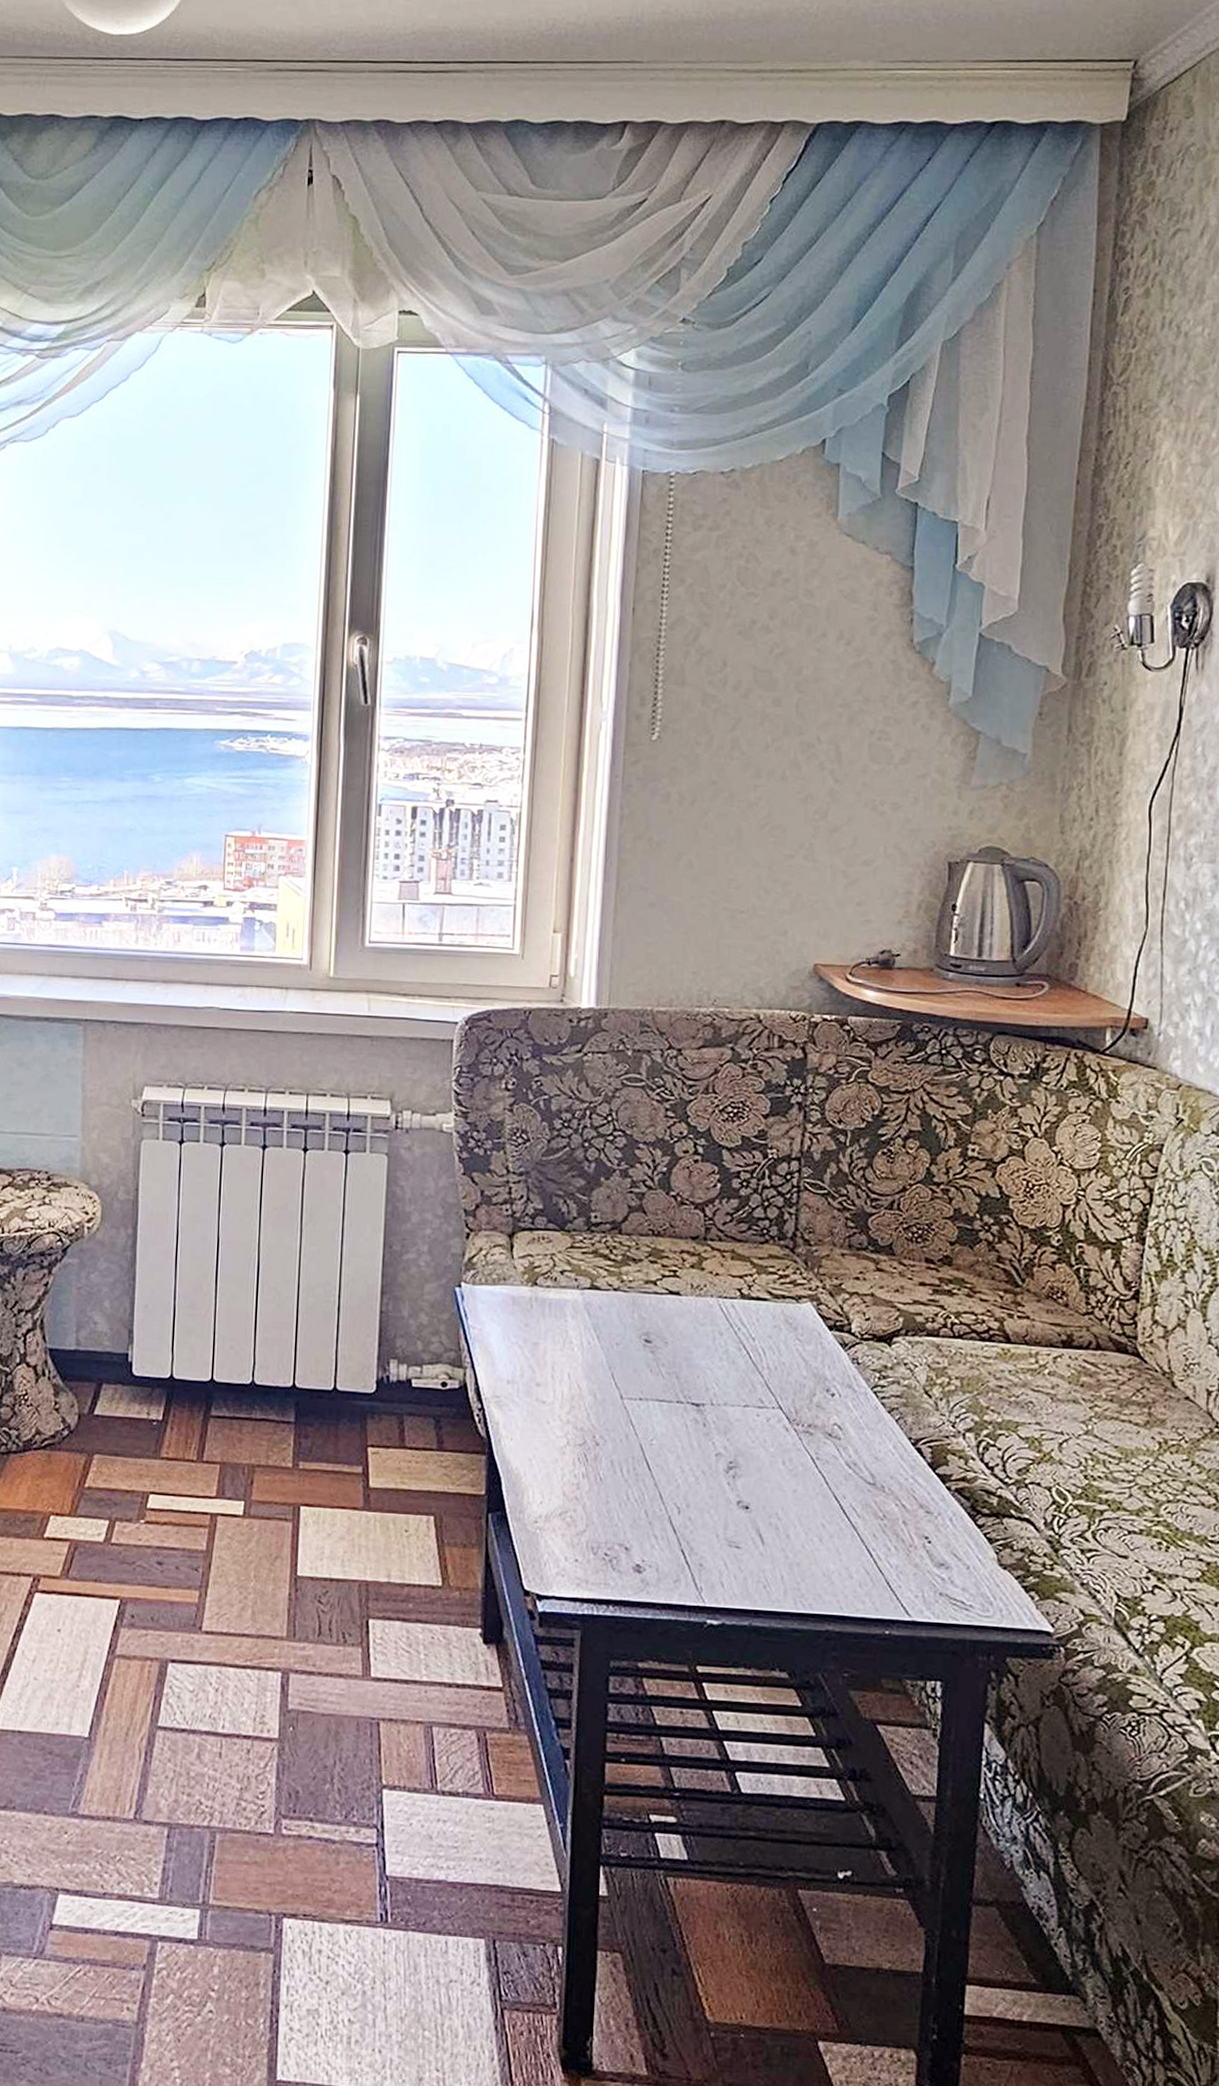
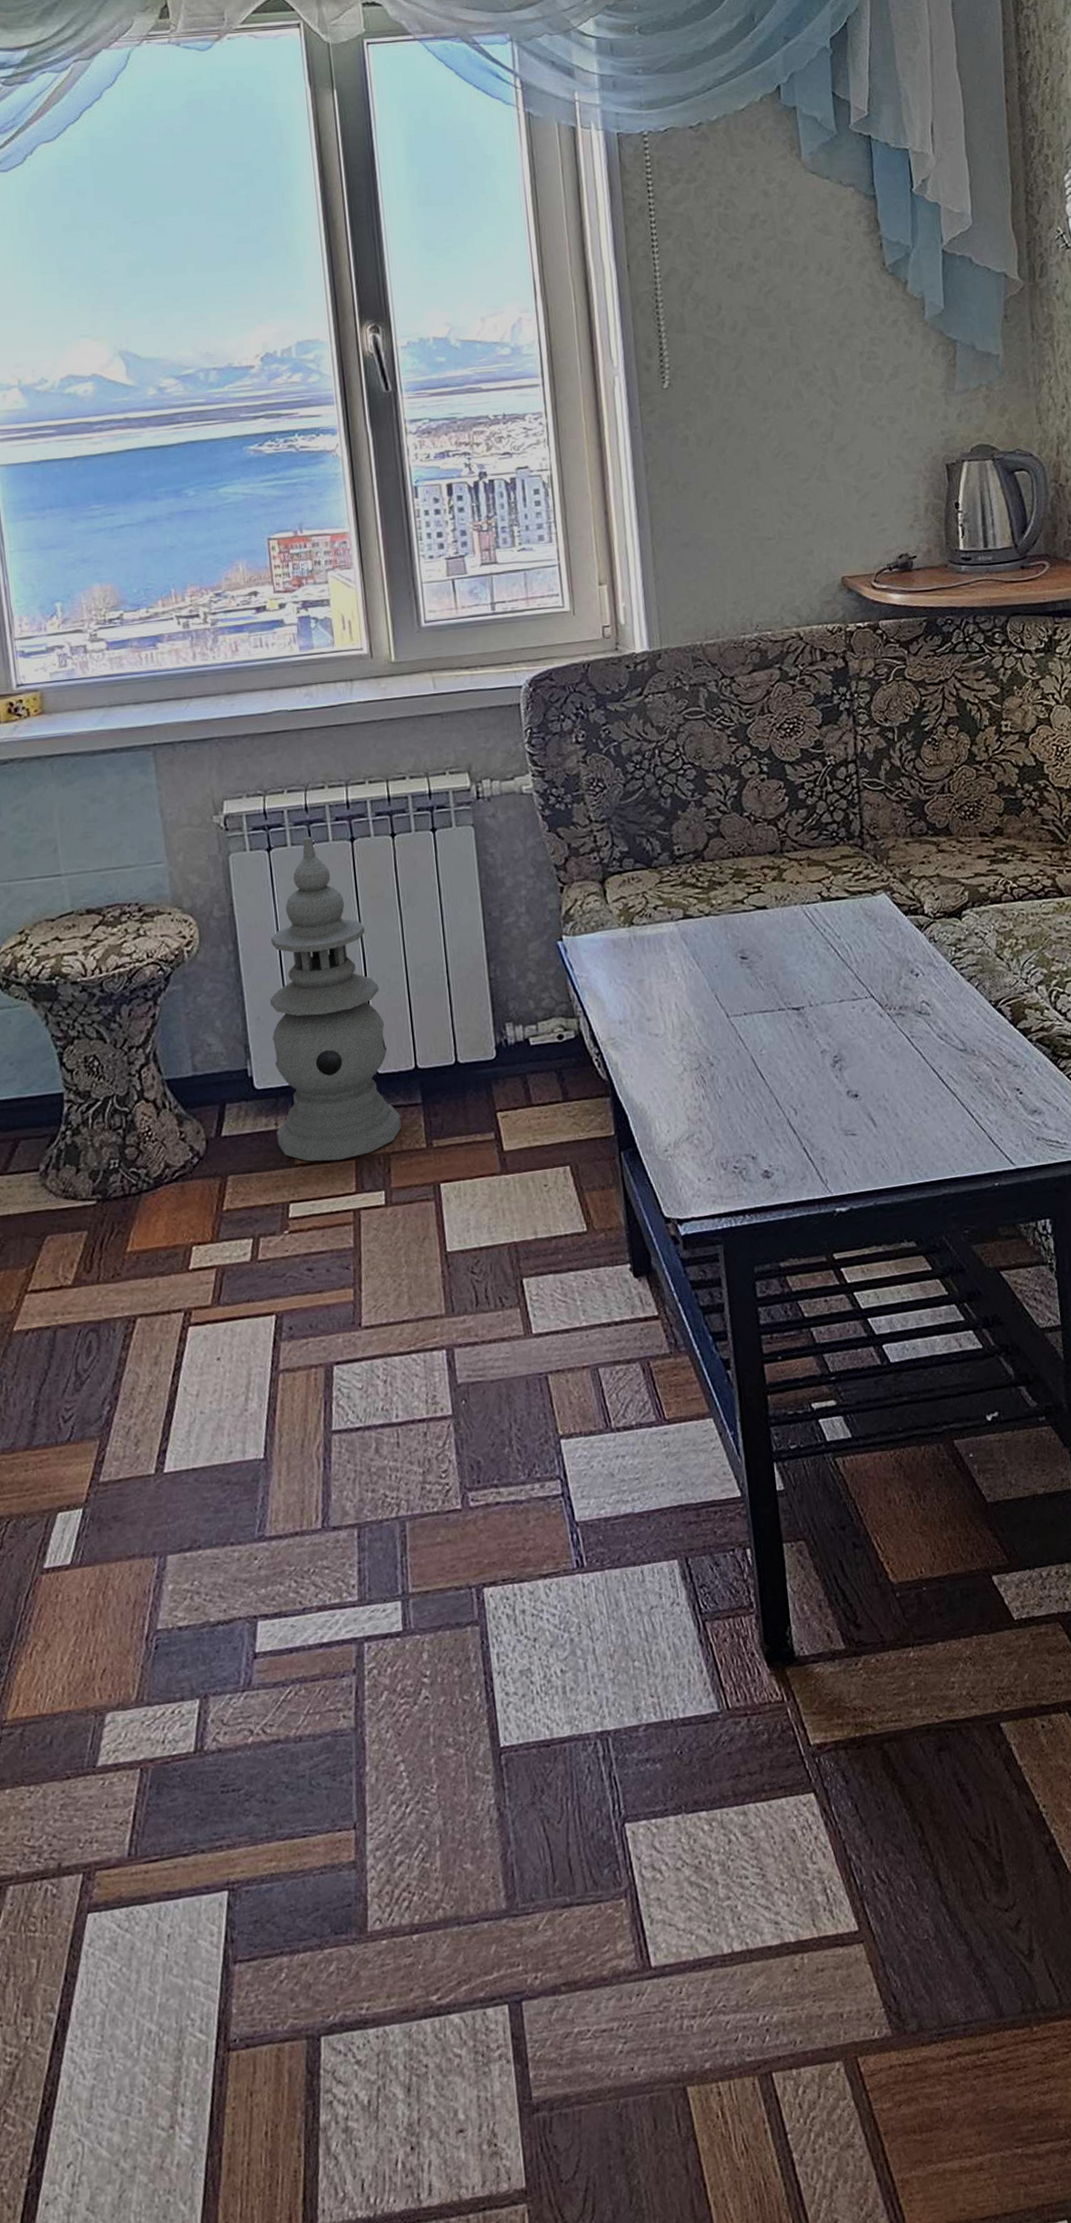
lantern: none [147,1137,271,1462] -> present [270,837,401,1162]

